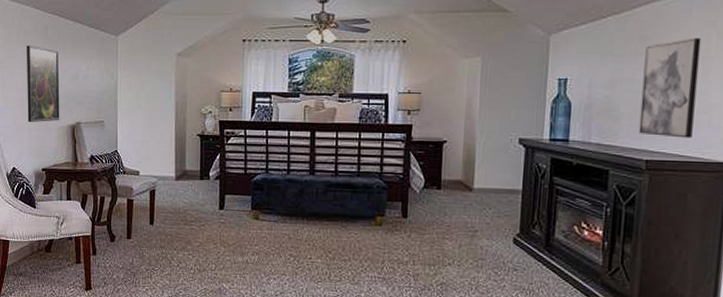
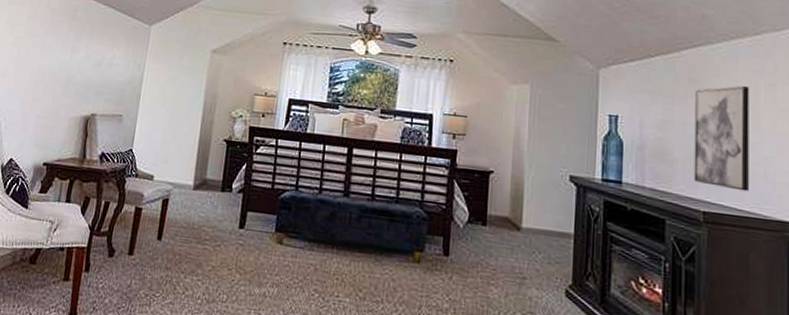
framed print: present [27,45,60,123] -> none [37,26,85,111]

